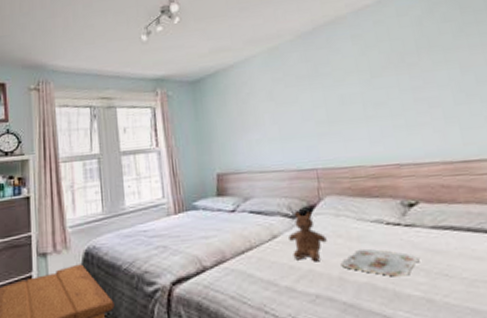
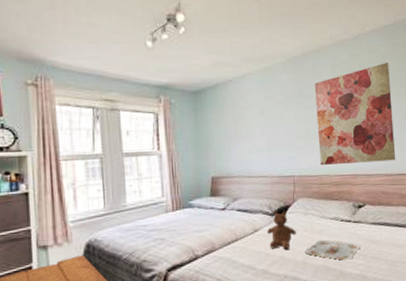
wall art: none [332,25,455,155] -> present [315,63,396,166]

